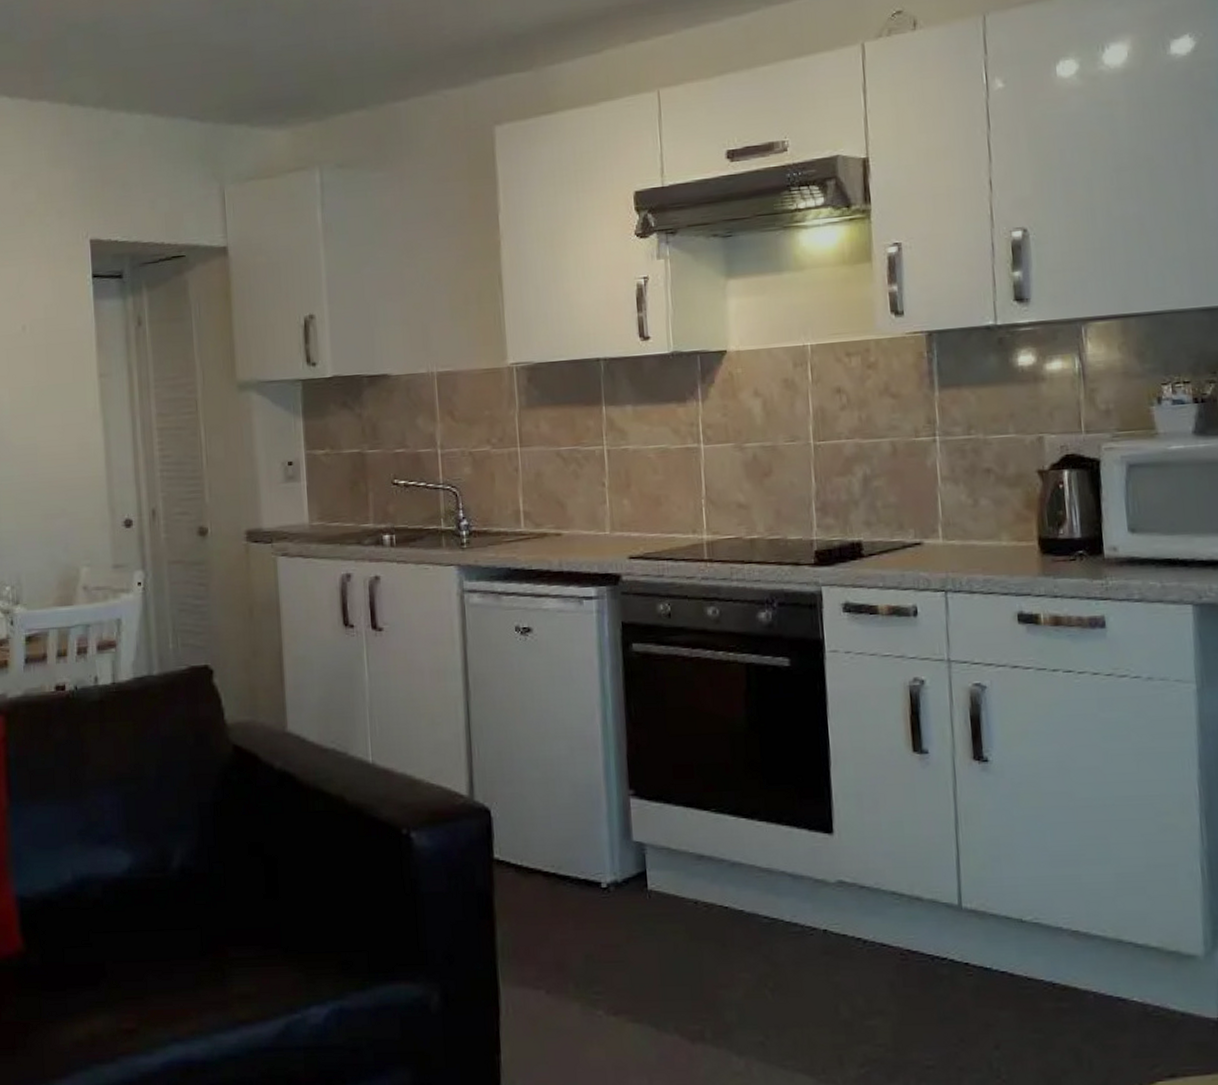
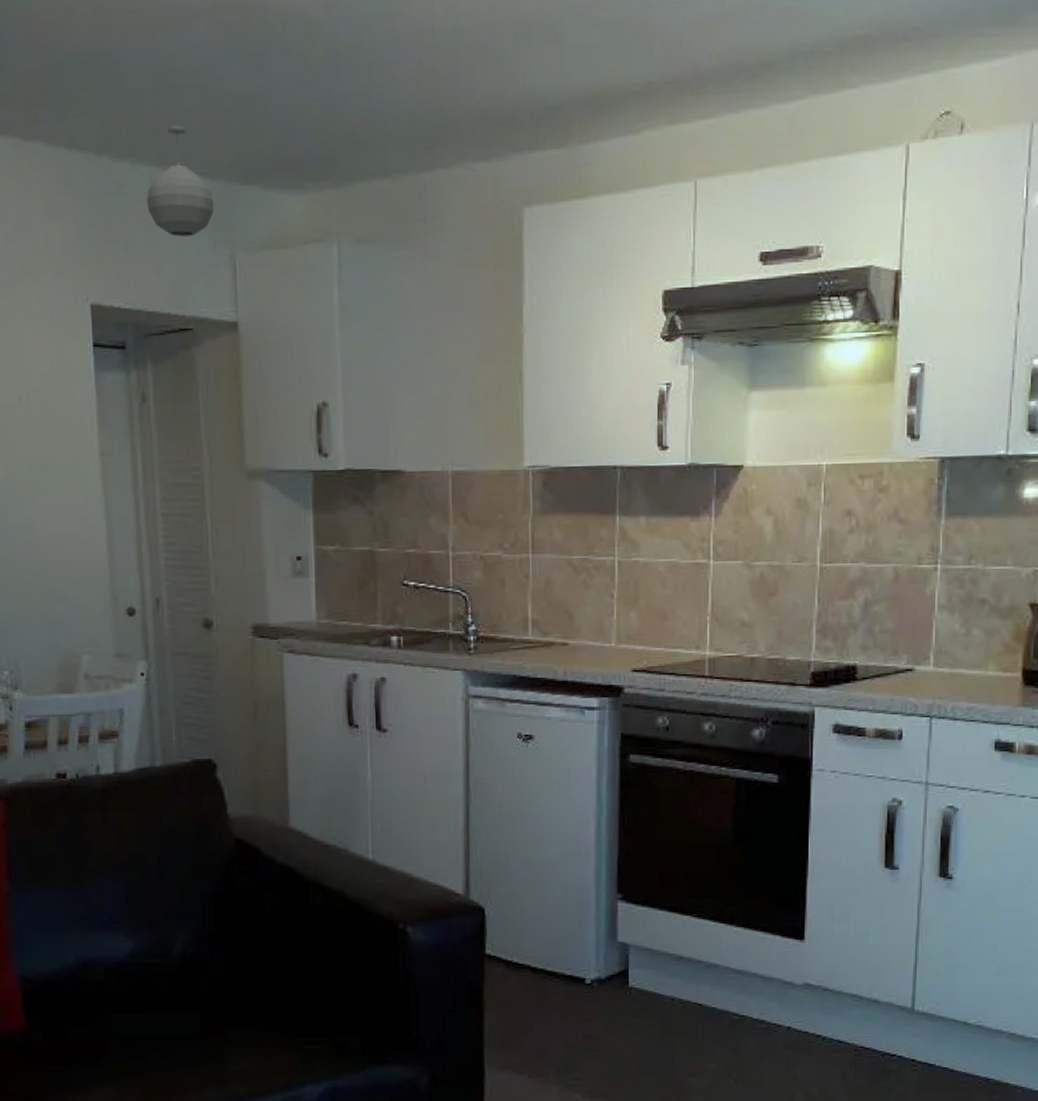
pendant light: none [141,76,204,174] -> present [146,124,214,237]

